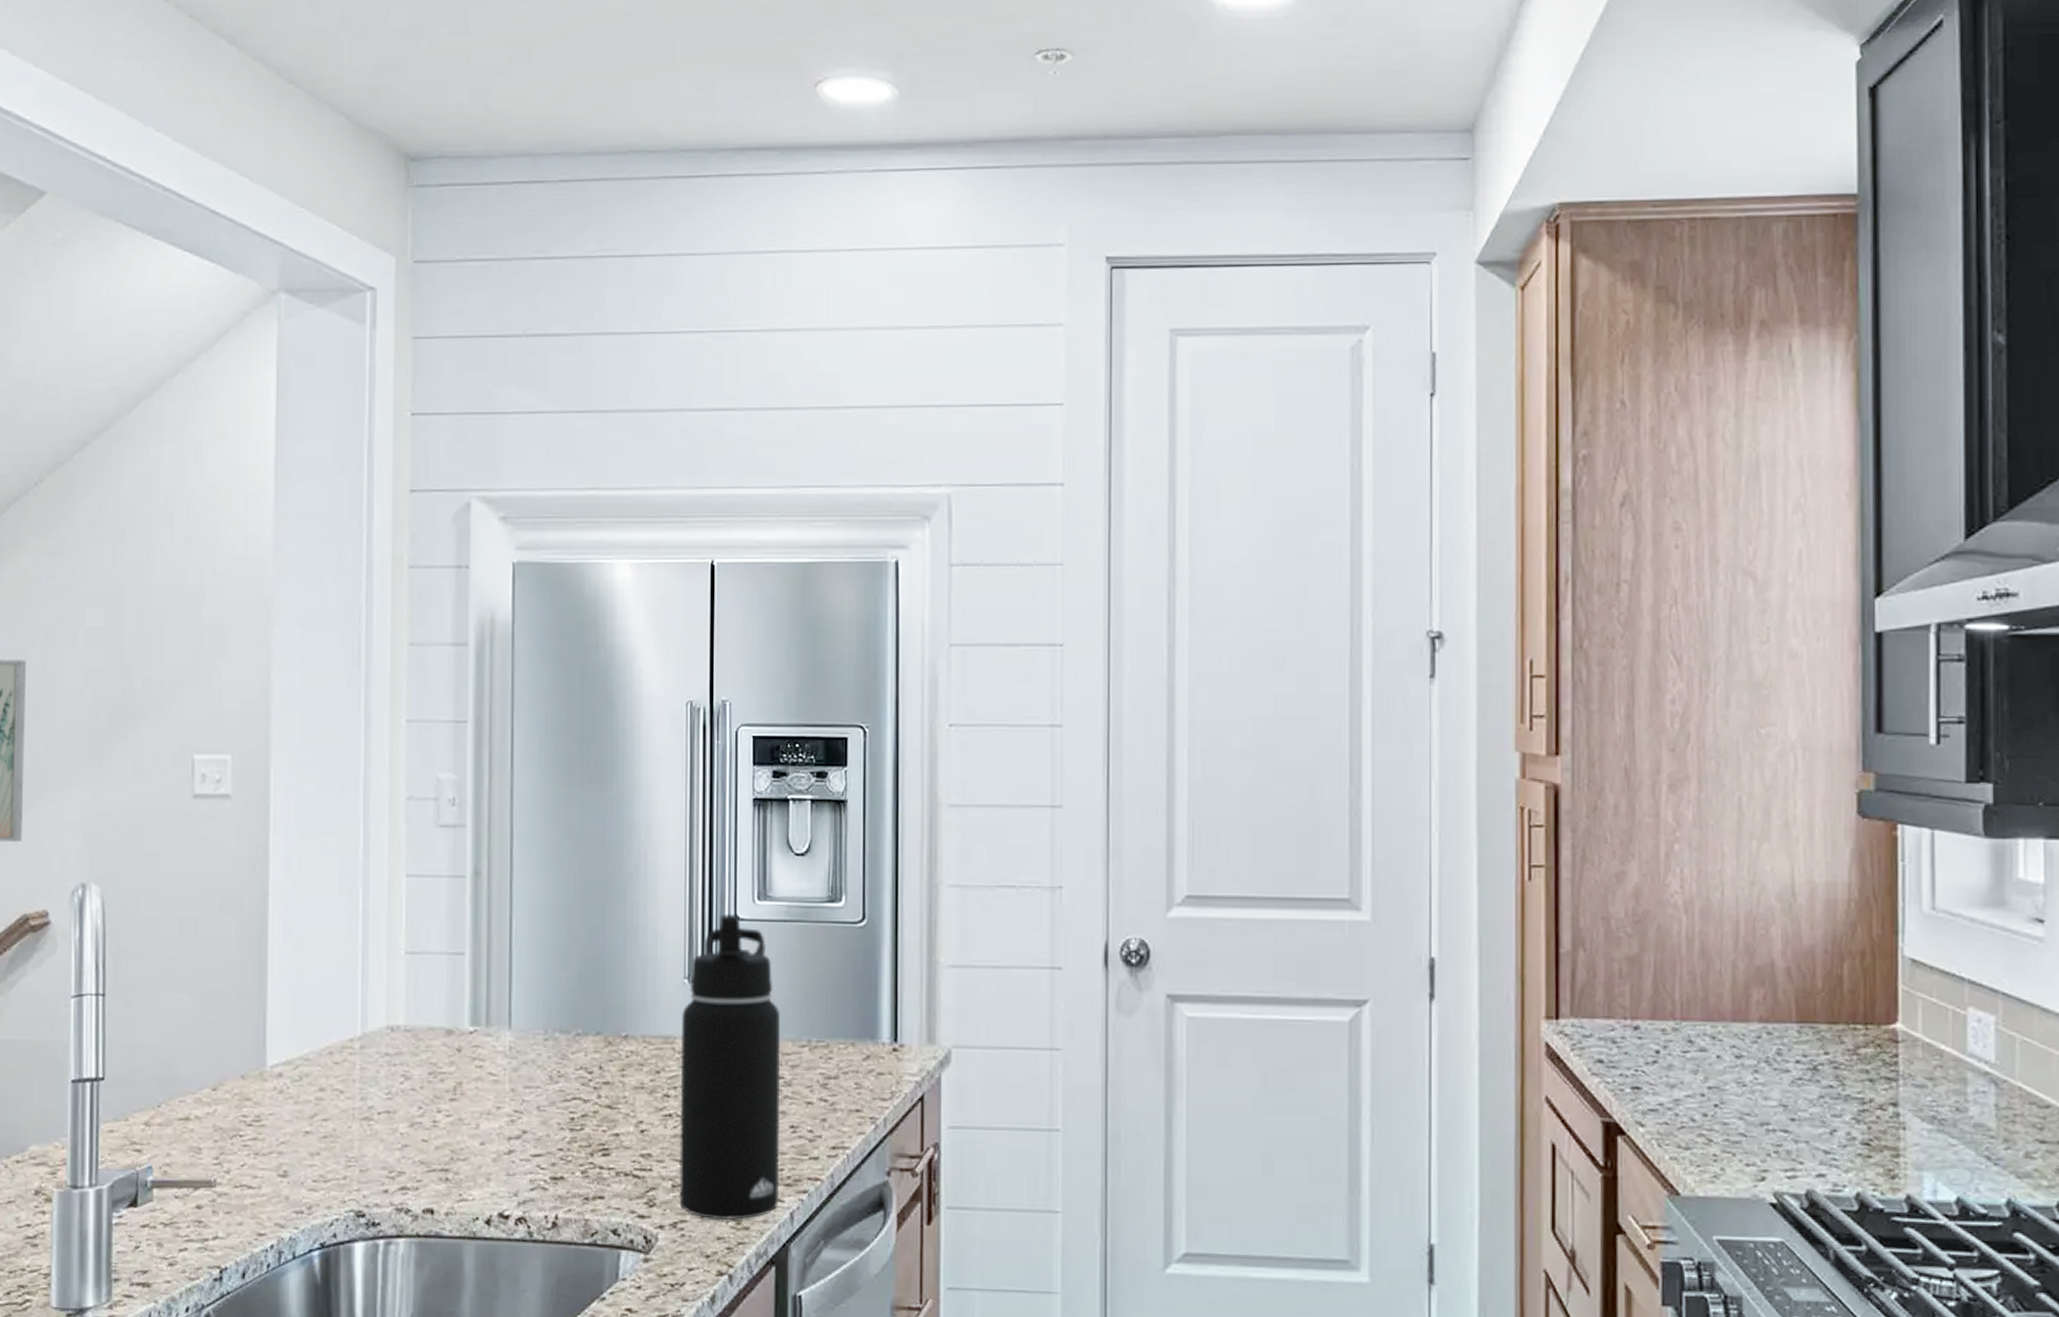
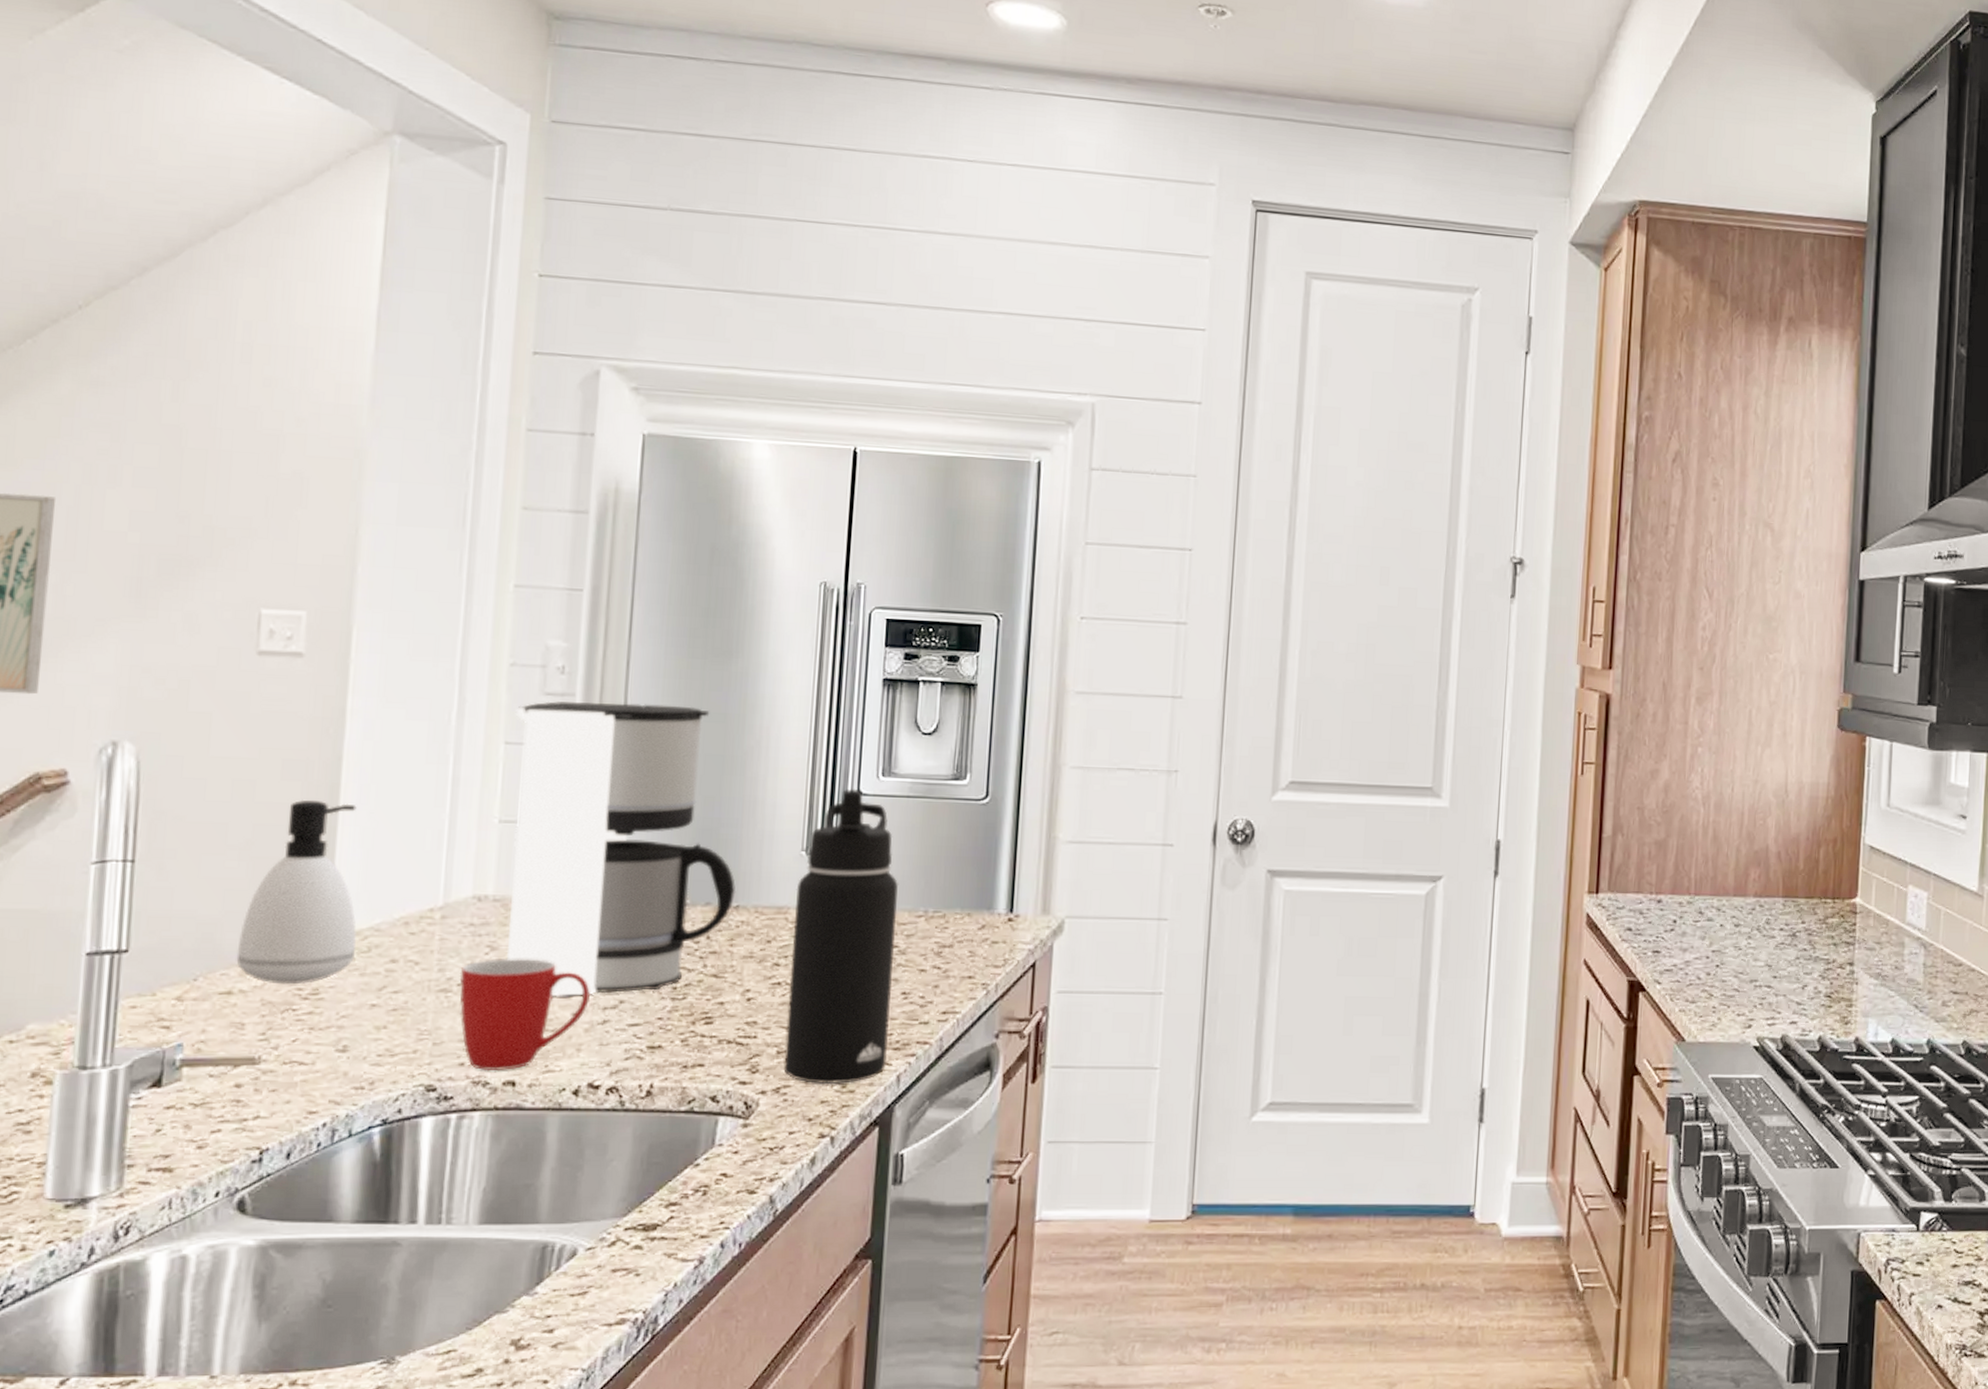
soap dispenser: none [191,934,290,1112] -> present [236,799,357,985]
mug: none [379,1087,495,1199] -> present [459,957,590,1072]
coffee maker: none [414,833,624,1126] -> present [506,701,736,996]

